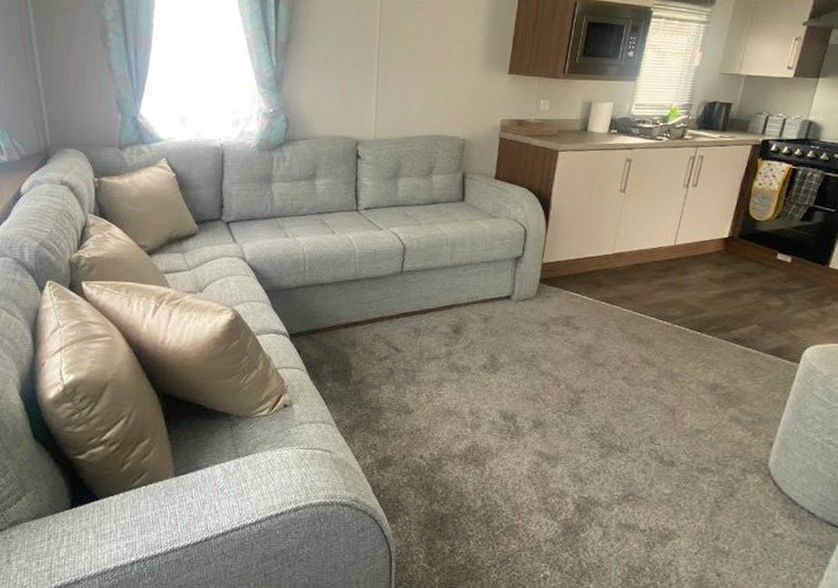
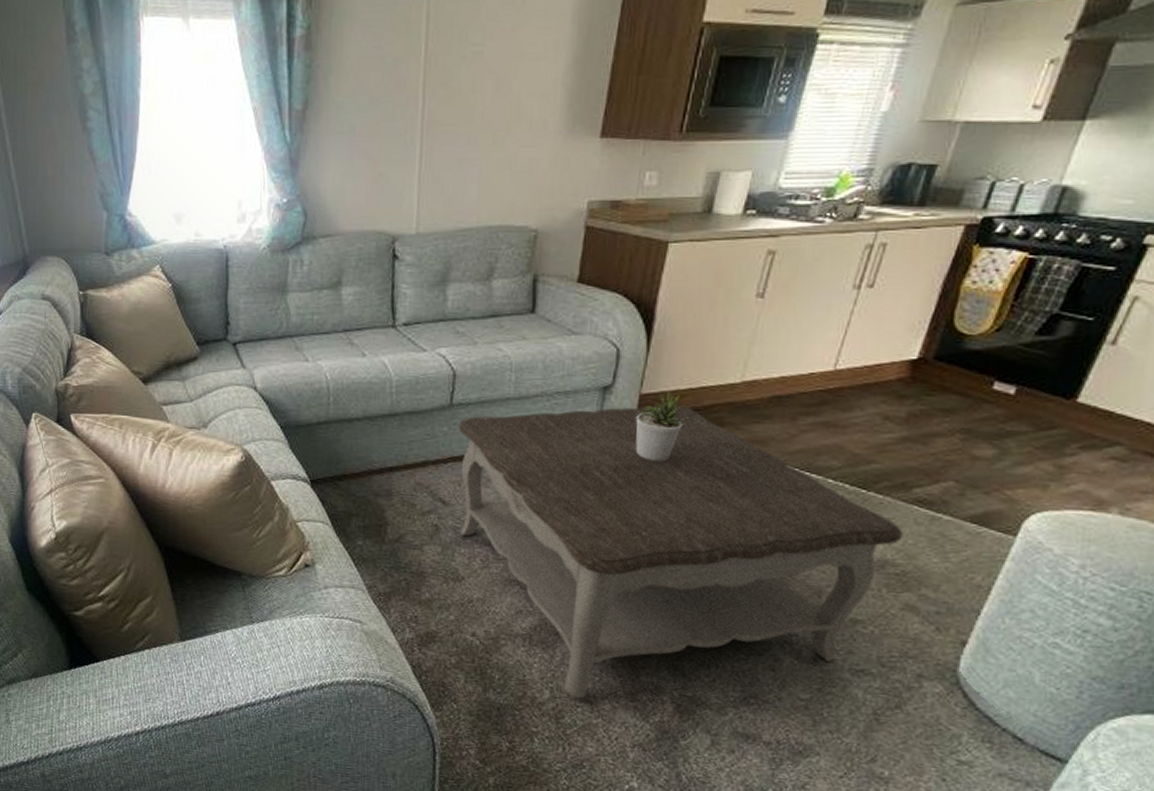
coffee table: none [407,271,727,505] -> present [458,405,903,699]
potted plant: none [539,260,577,314] -> present [635,391,688,462]

